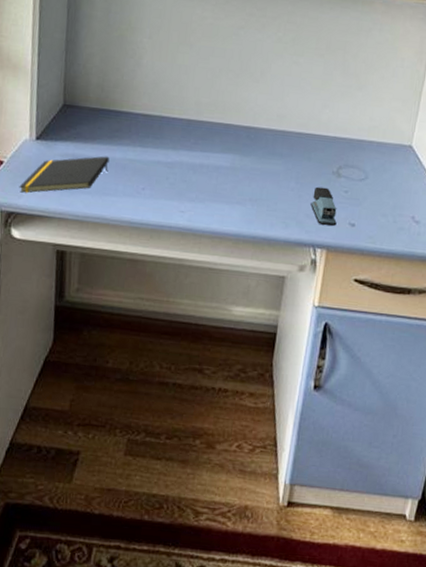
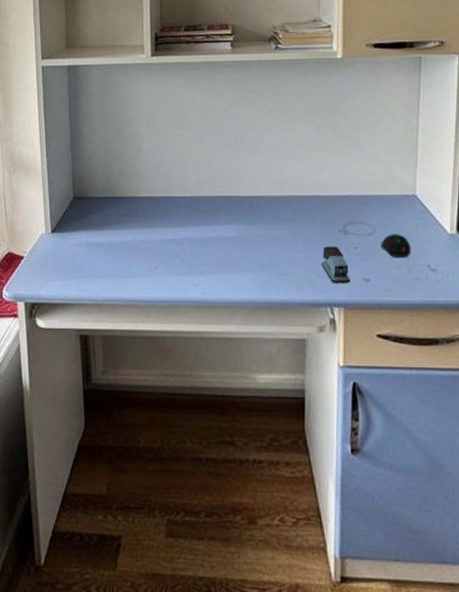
notepad: present [19,156,109,193] -> none [40,240,121,284]
computer mouse: none [371,182,400,206] -> present [381,234,411,257]

